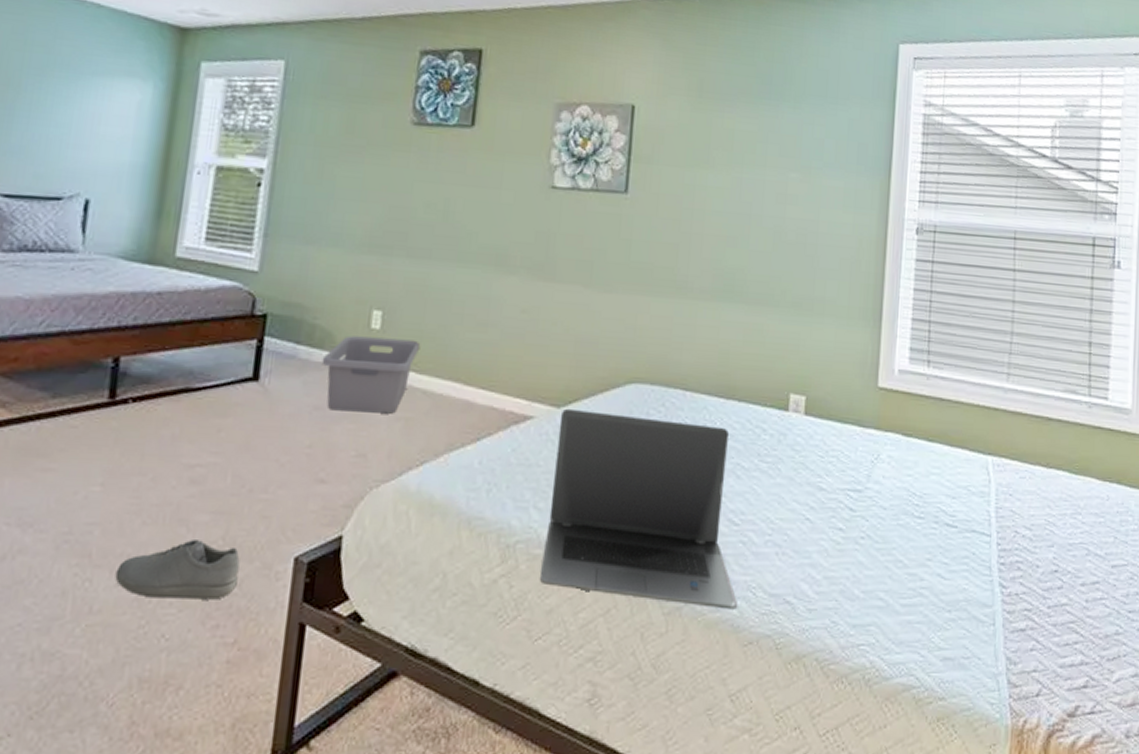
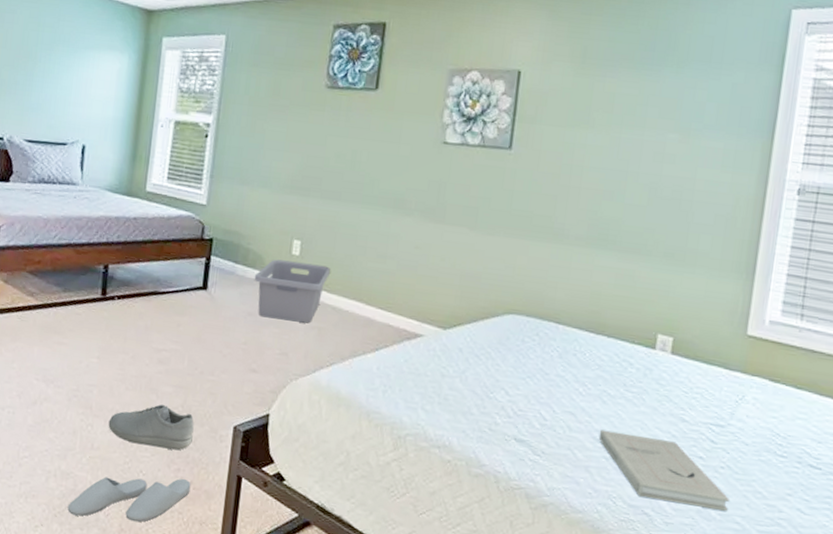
slippers: none [49,637,235,713] -> present [67,477,191,523]
laptop computer: present [539,408,738,610] -> none [424,330,599,514]
book: none [734,509,873,587] -> present [598,429,731,511]

